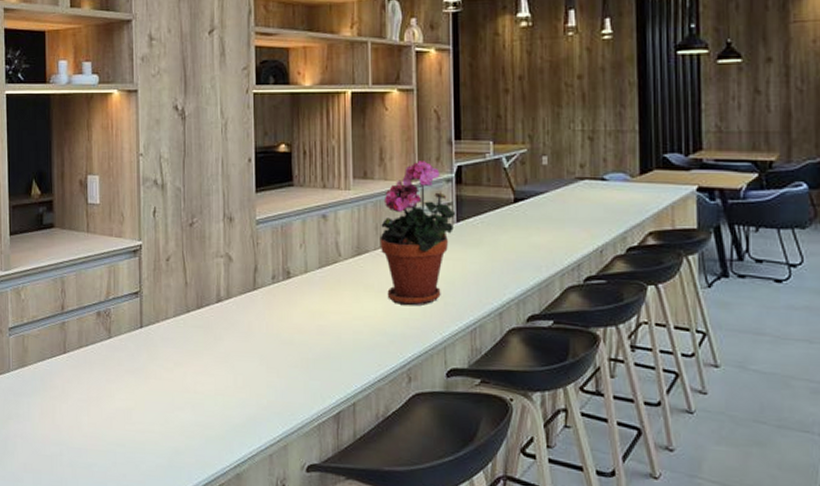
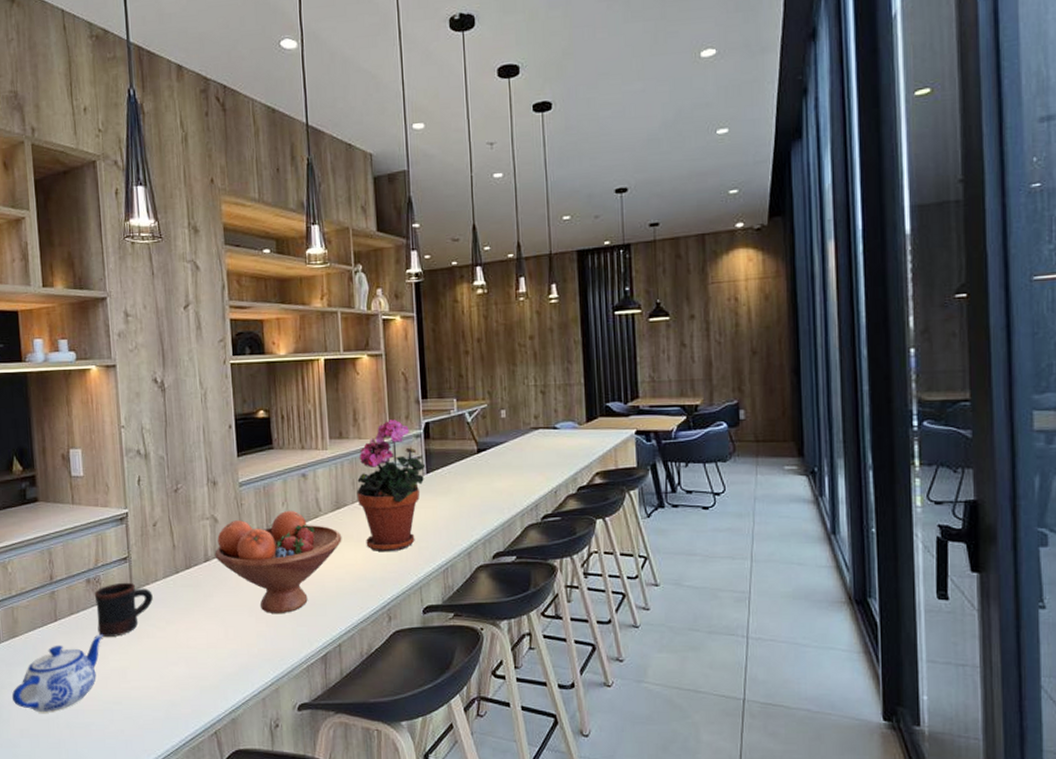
teapot: none [17,371,110,448] -> present [11,634,103,712]
mug: none [104,318,162,375] -> present [94,582,153,637]
fruit bowl: none [227,252,362,365] -> present [214,510,342,615]

